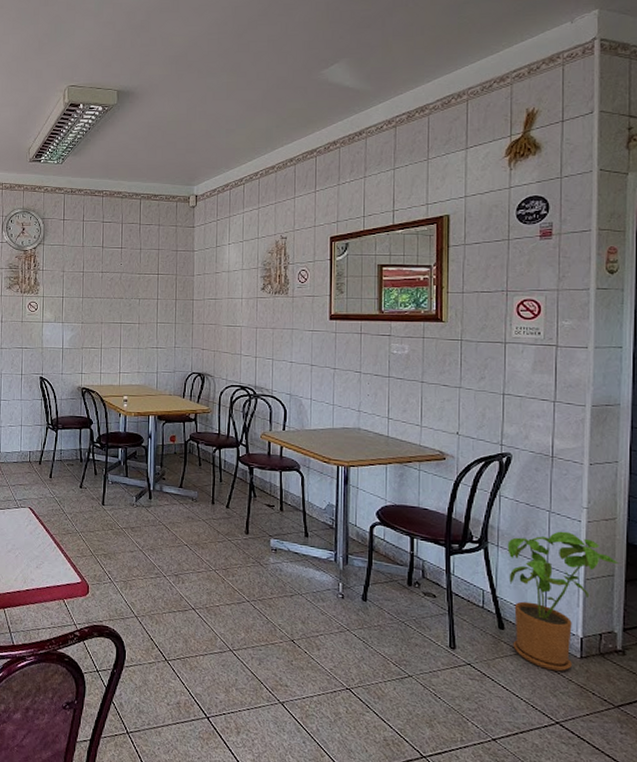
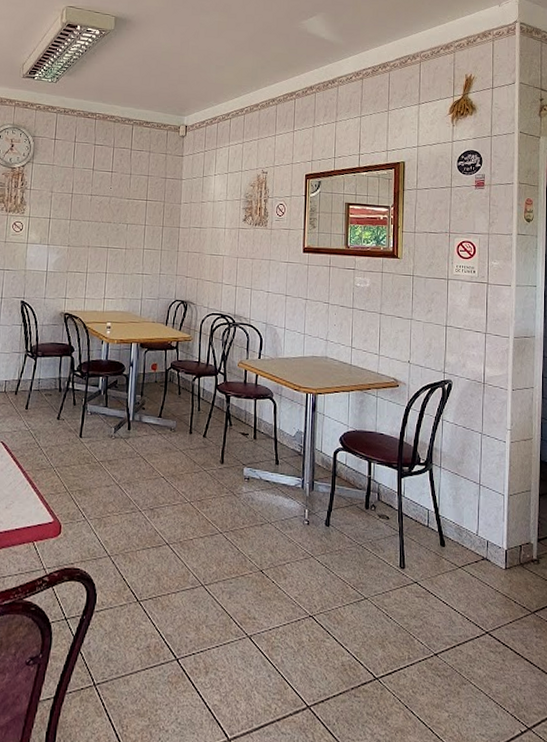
house plant: present [507,531,620,672] -> none [448,451,535,584]

